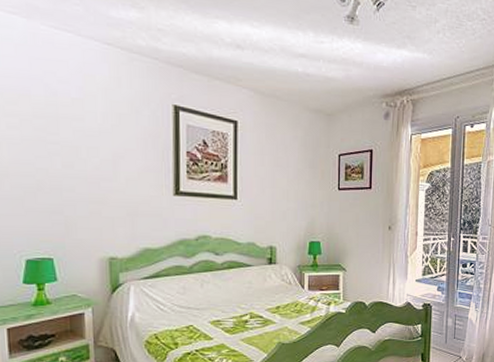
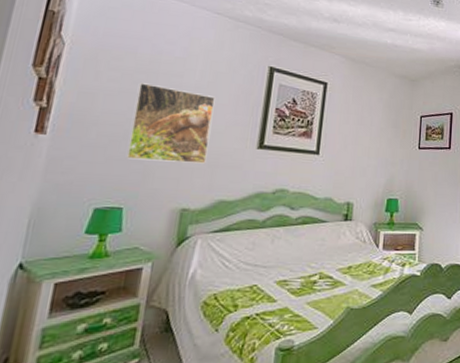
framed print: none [40,129,125,213] -> present [127,83,215,164]

